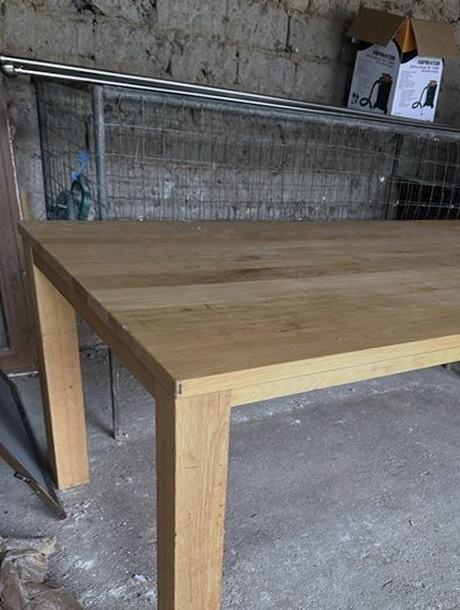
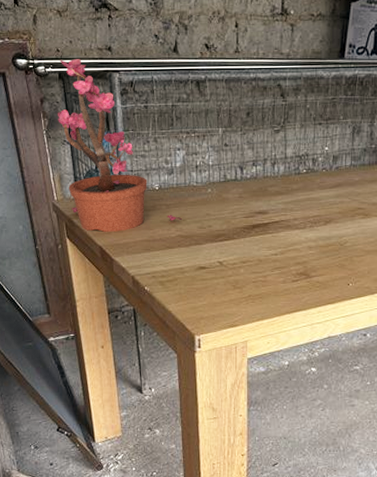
potted plant: none [27,60,168,263] -> present [58,59,183,232]

